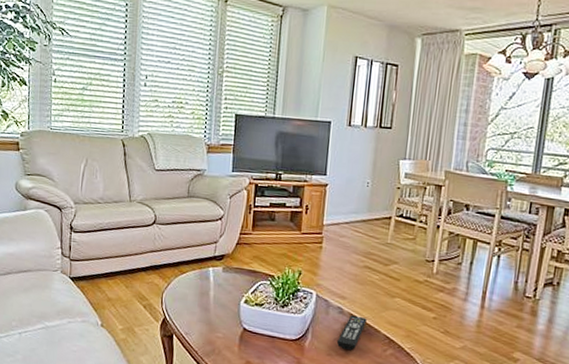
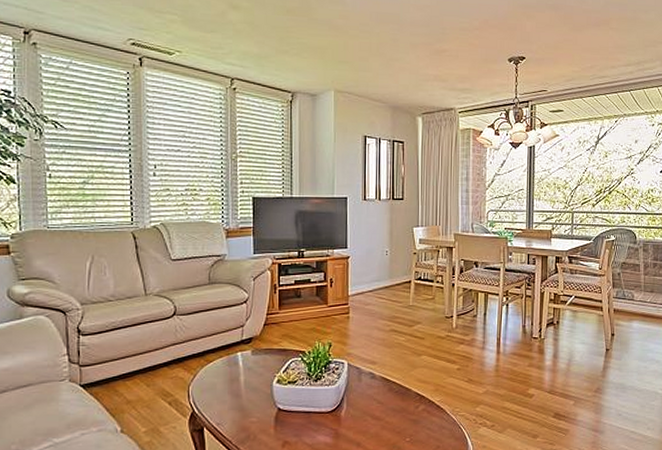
remote control: present [337,315,367,351] -> none [372,378,398,413]

